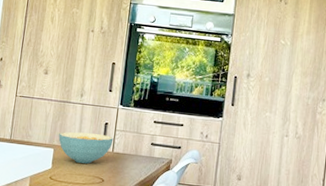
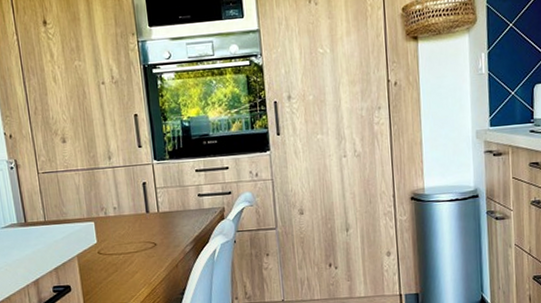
cereal bowl: present [58,131,114,164] -> none [96,195,157,231]

